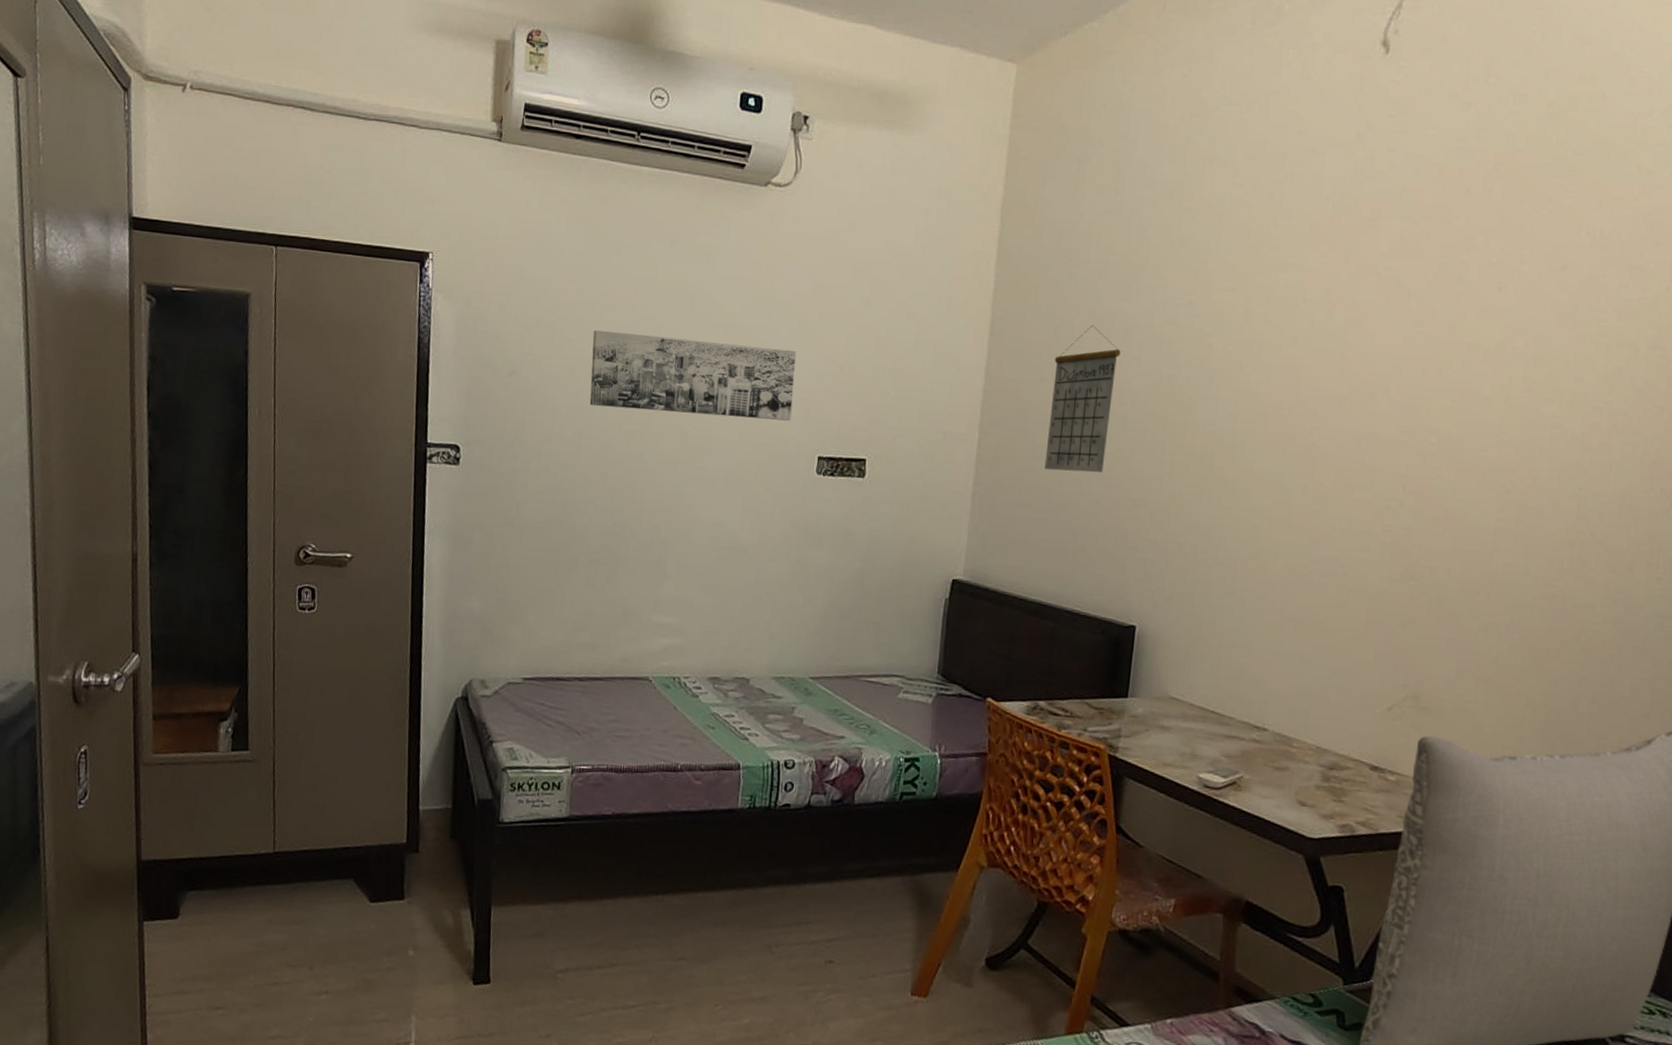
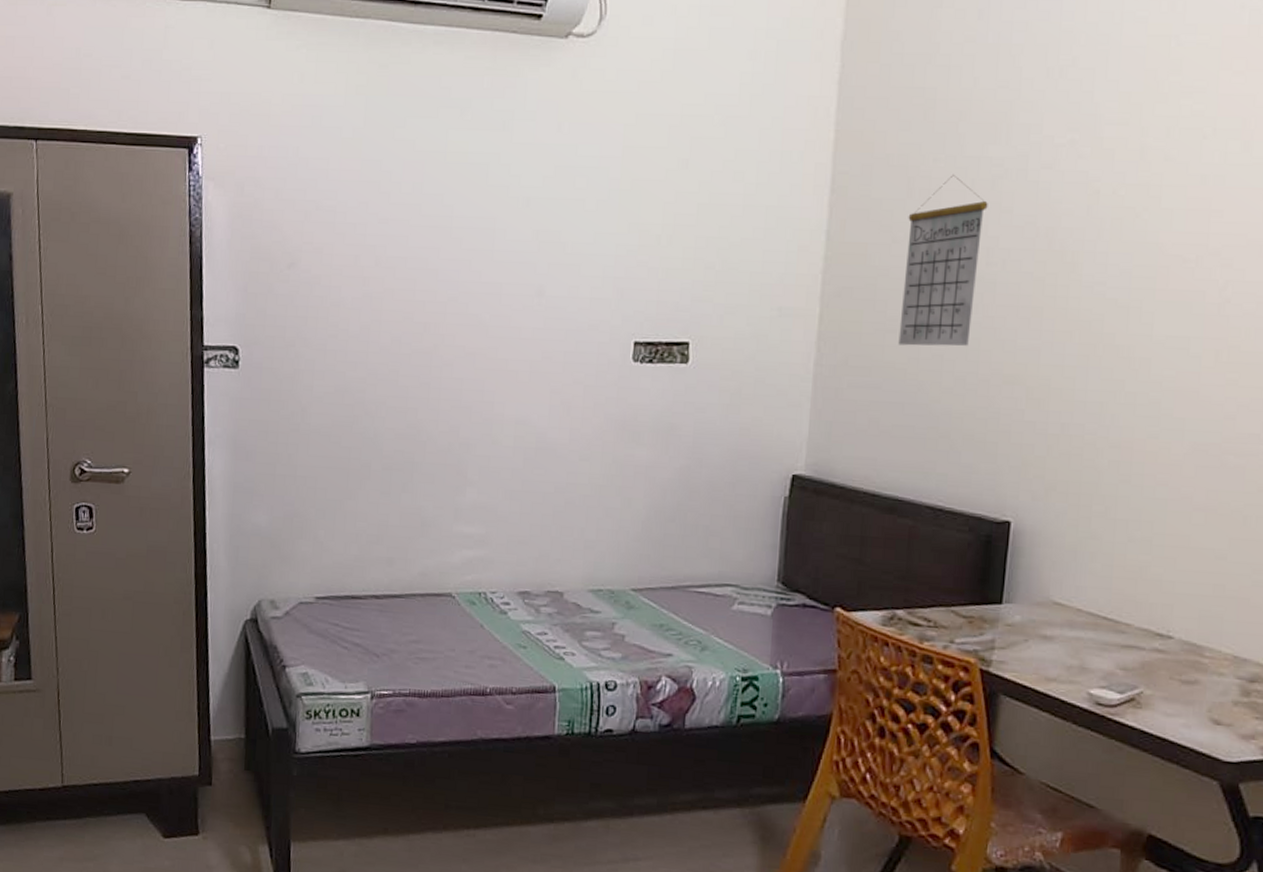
wall art: present [589,329,796,421] -> none [377,212,606,303]

